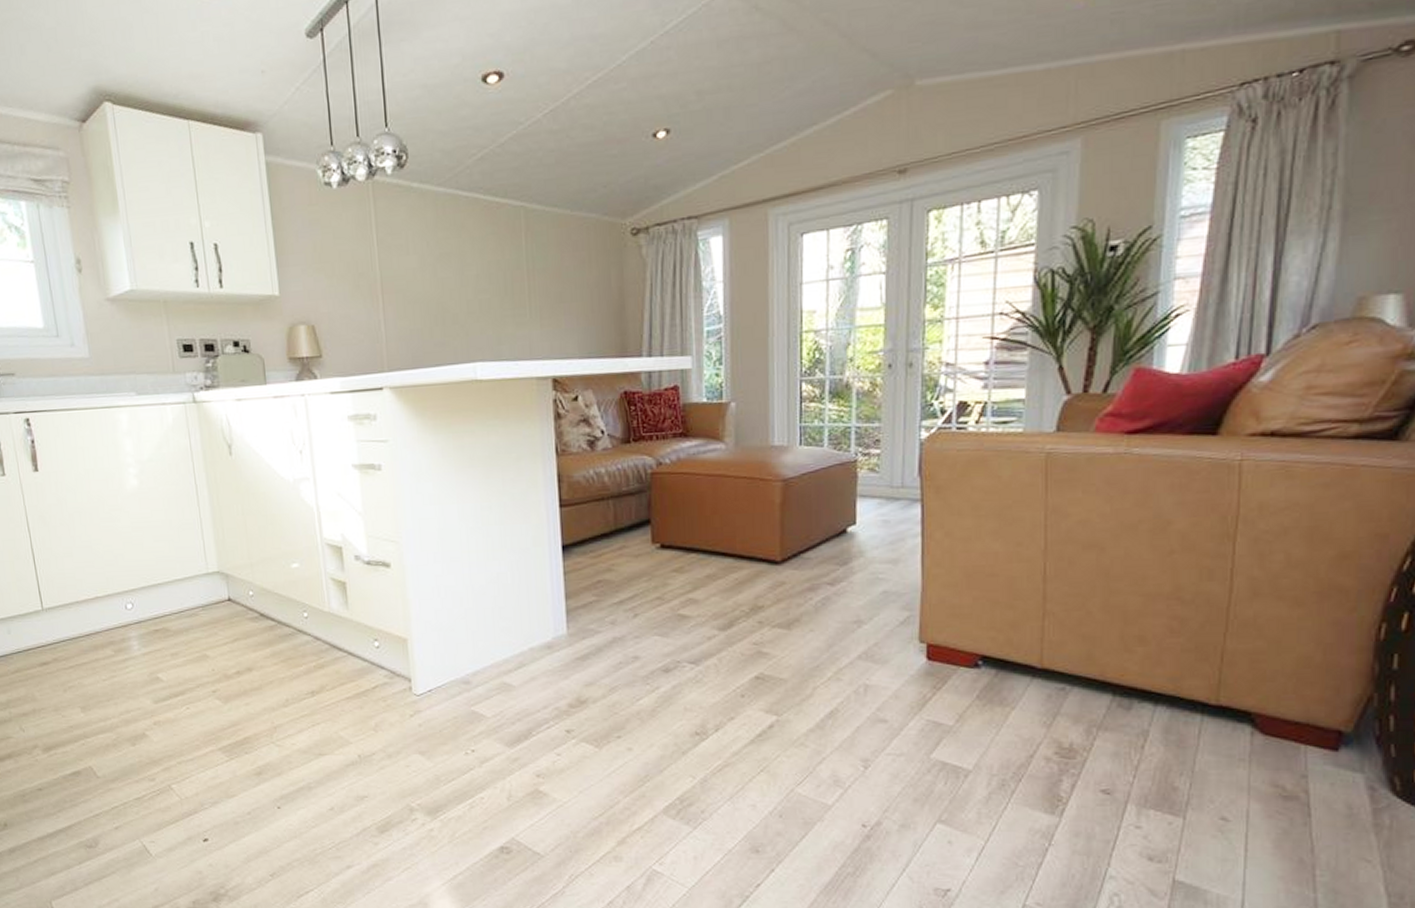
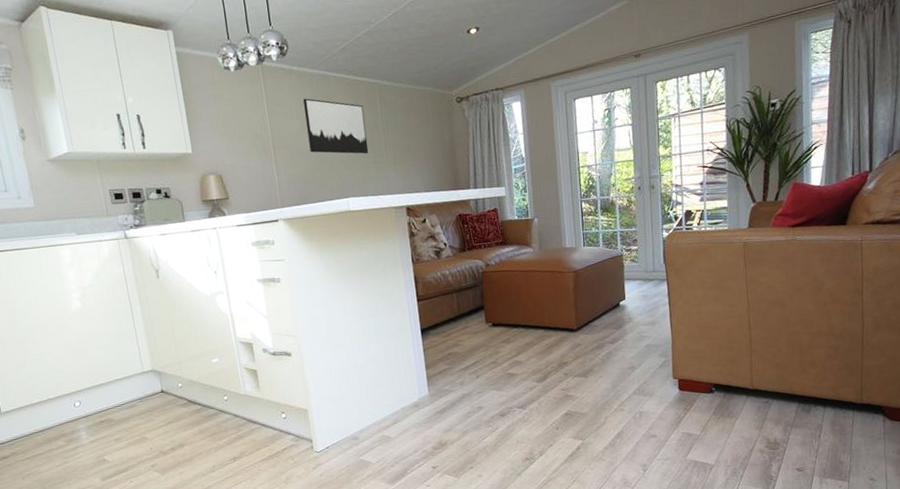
wall art: none [424,226,507,304] -> present [303,98,369,154]

